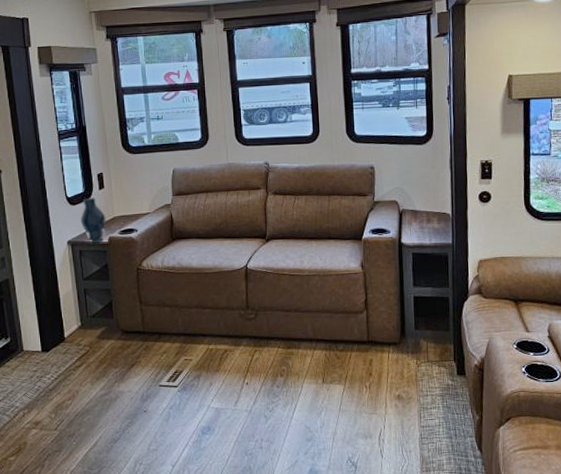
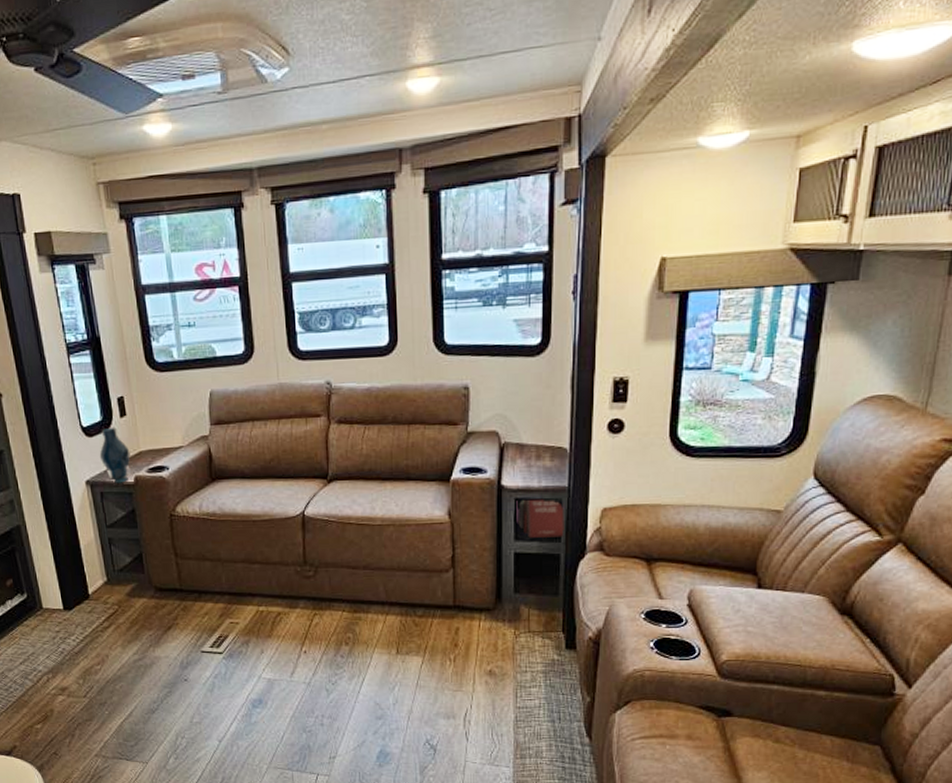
books: none [413,253,451,284] -> present [516,499,564,538]

